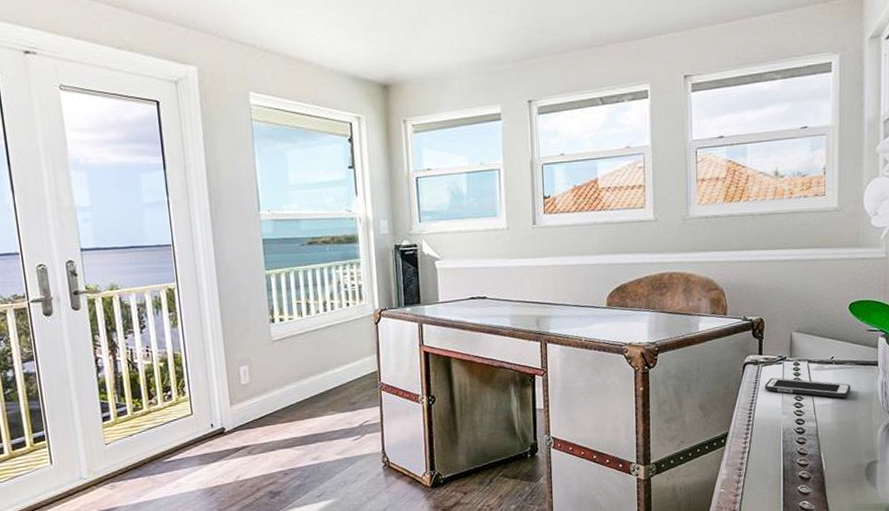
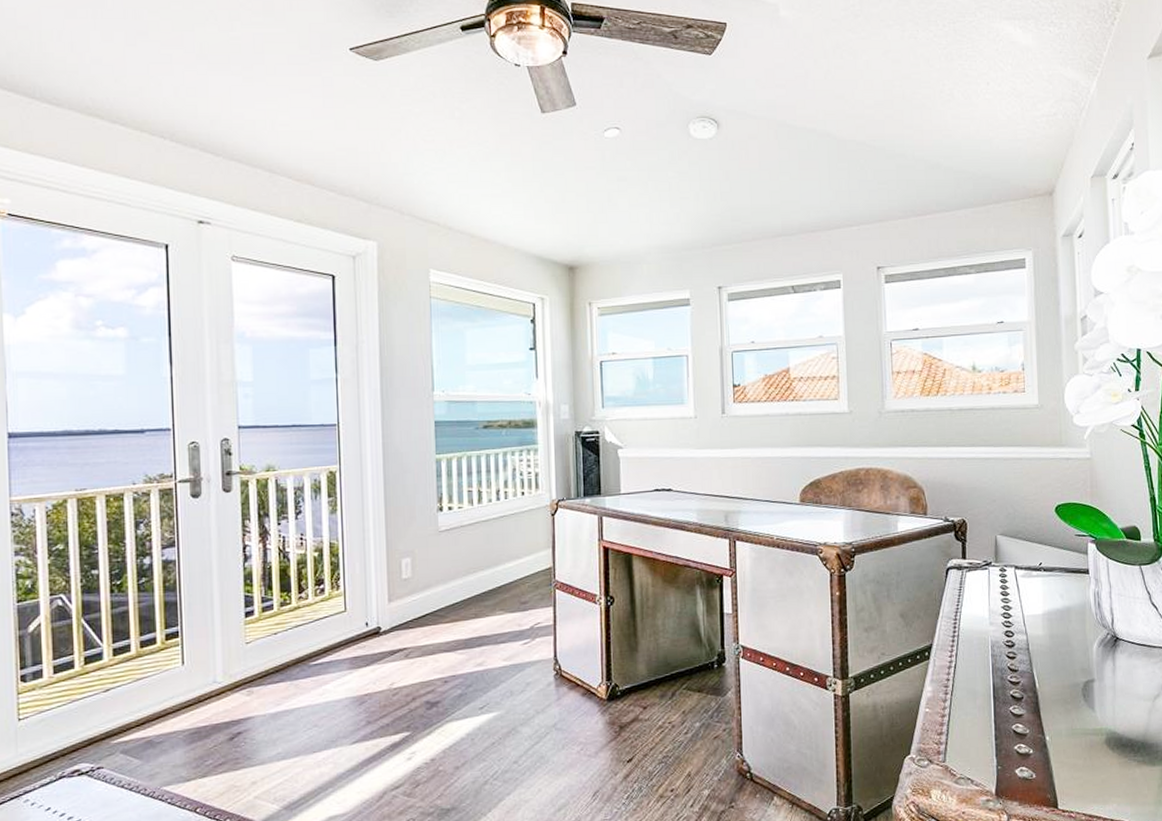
cell phone: present [764,377,851,398] -> none [969,584,1062,609]

